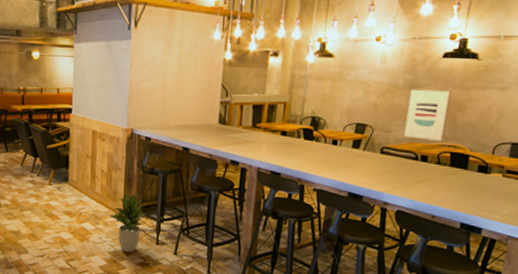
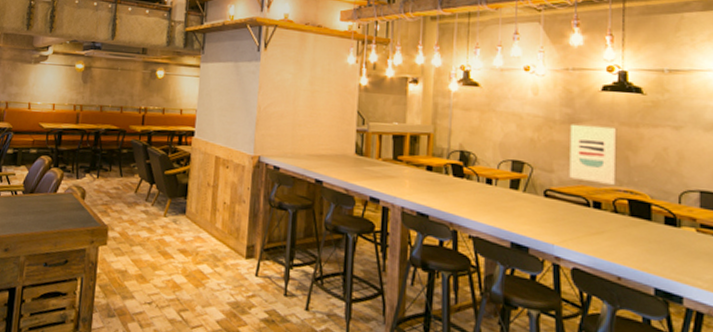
potted plant: present [109,192,147,253] -> none [230,229,274,305]

